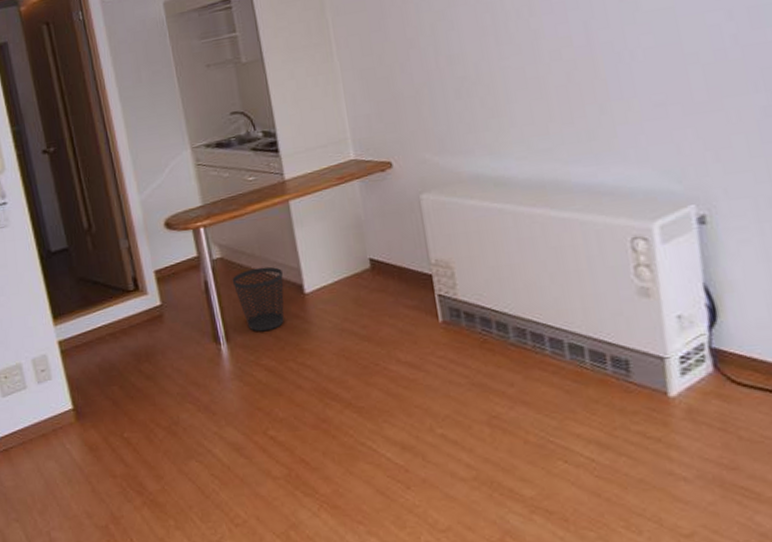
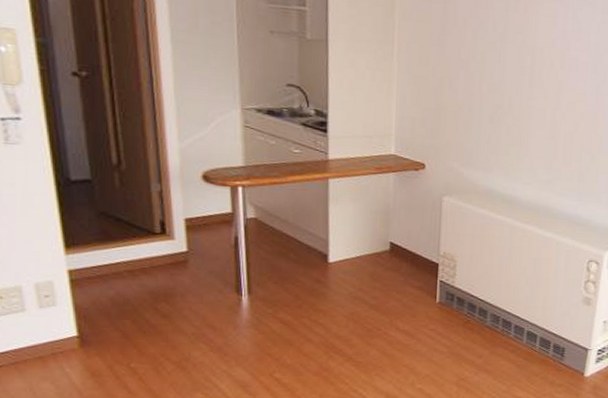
wastebasket: present [232,266,284,332] -> none [262,233,311,290]

